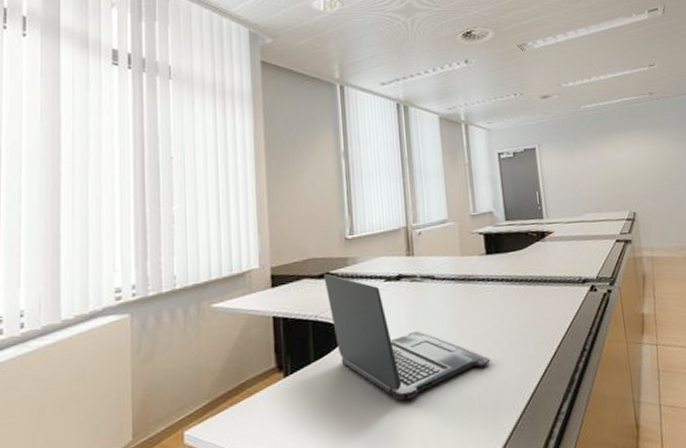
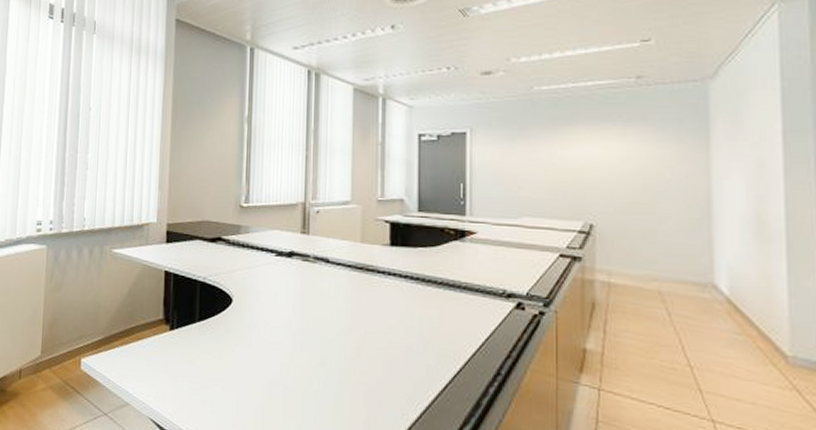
laptop: present [324,273,491,401] -> none [216,237,382,380]

